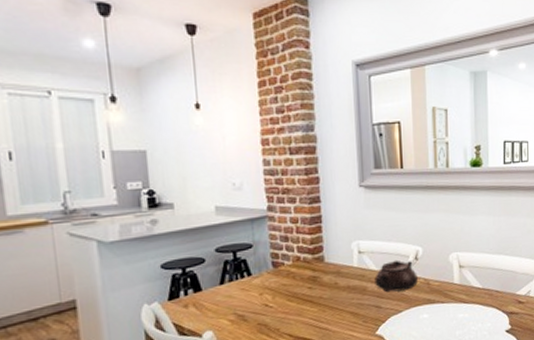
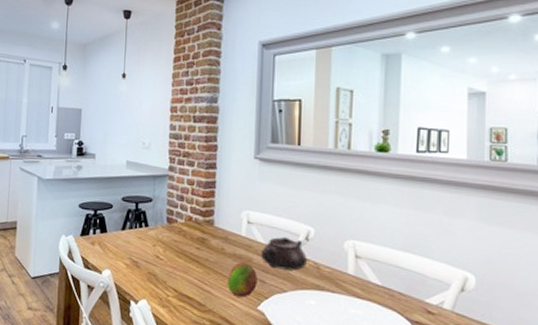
fruit: none [343,293,374,327] -> present [227,262,257,298]

